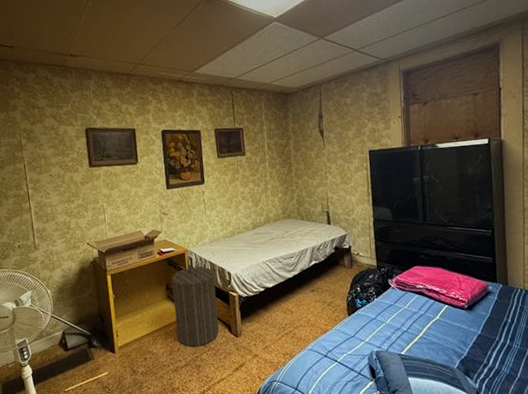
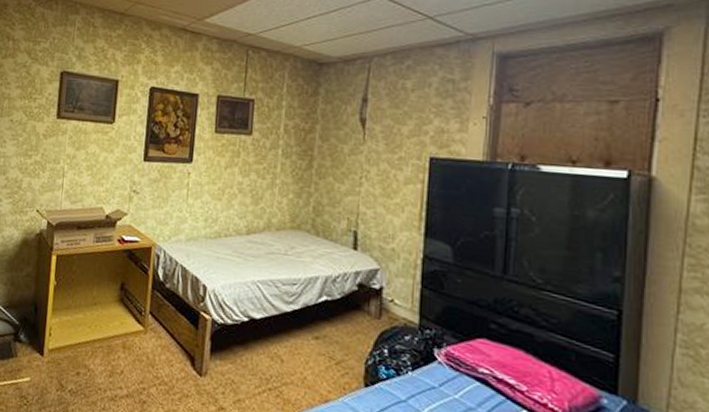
laundry hamper: present [171,264,219,347] -> none [123,264,186,376]

